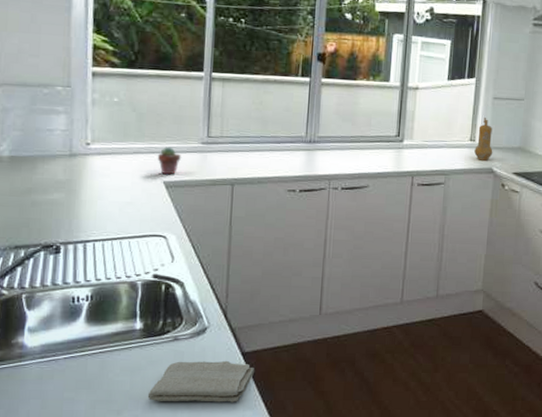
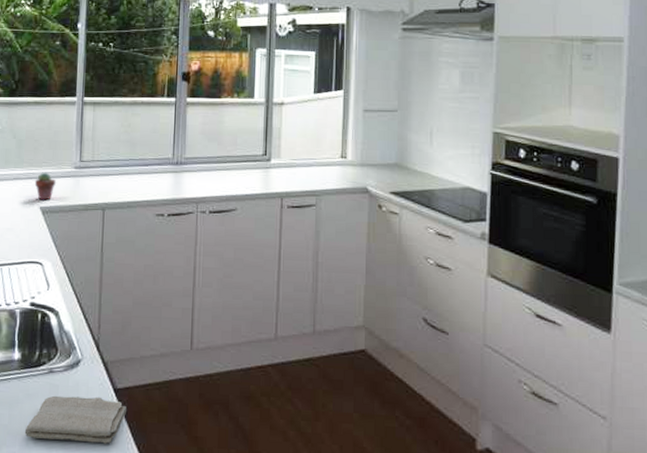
pepper mill: present [474,118,493,161] -> none [346,132,367,179]

